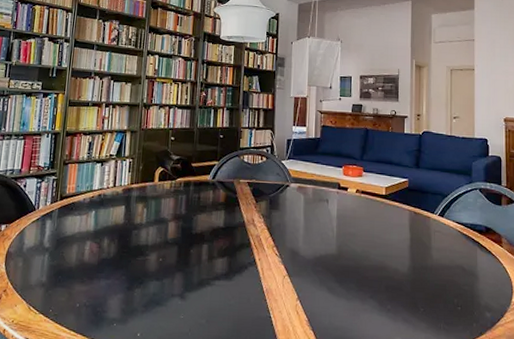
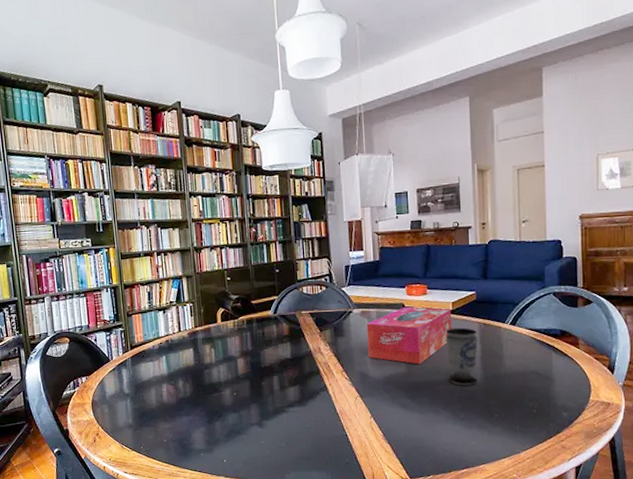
tissue box: none [300,186,385,247] -> present [366,306,452,365]
cup: none [377,213,407,275] -> present [445,327,478,386]

